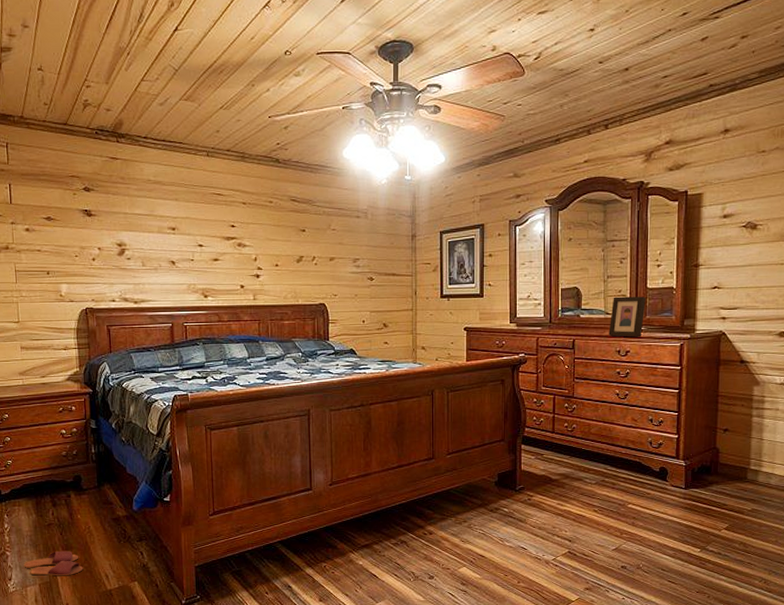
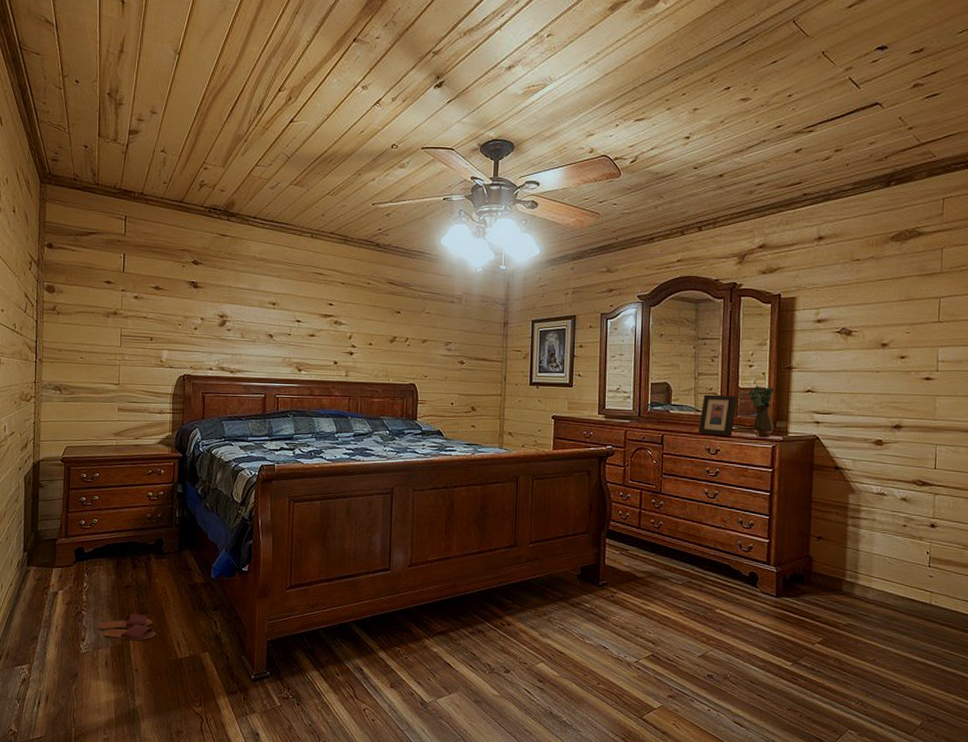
vase: none [657,284,682,337] -> present [748,384,775,438]

